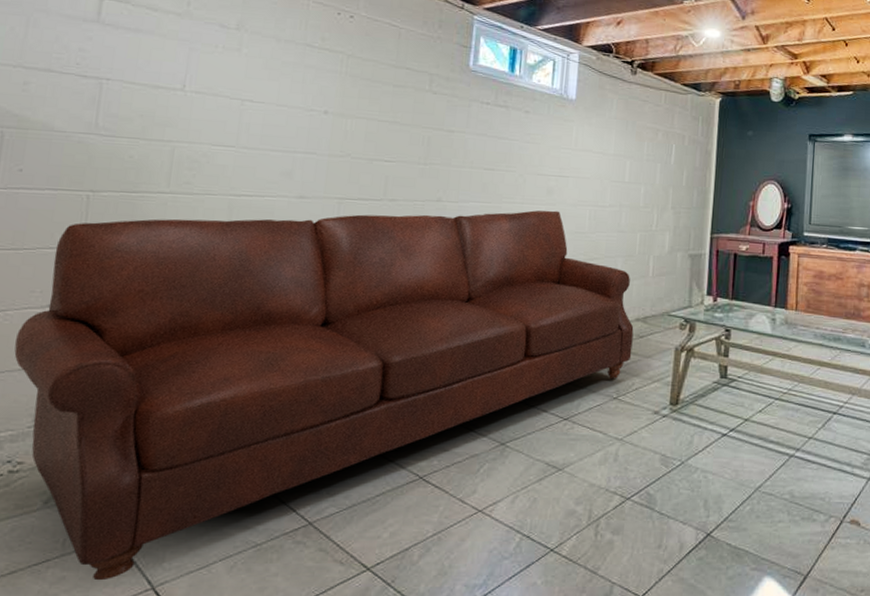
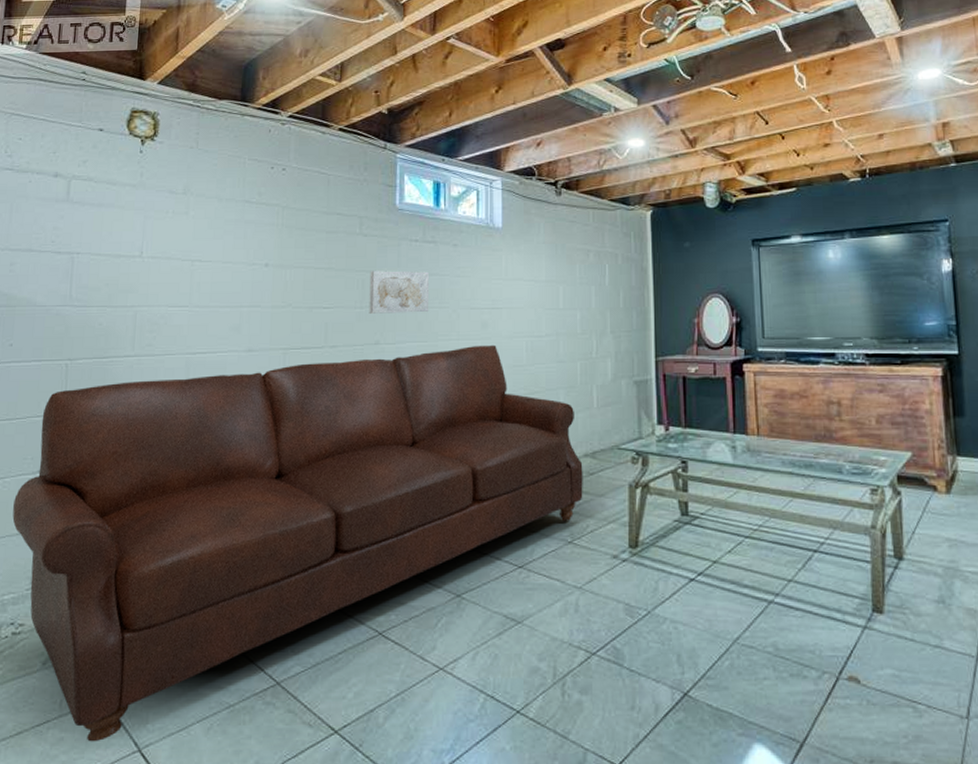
wall art: none [433,129,498,174] -> present [369,270,429,314]

